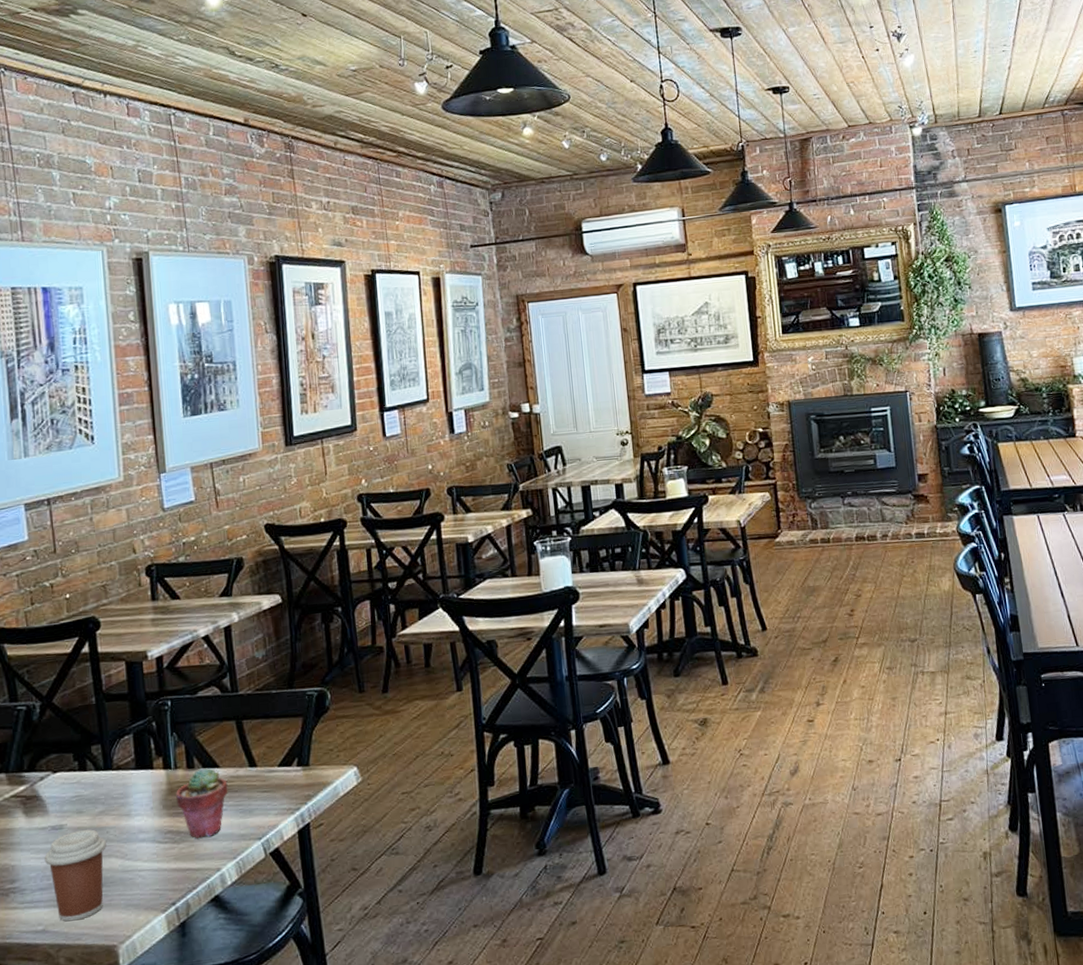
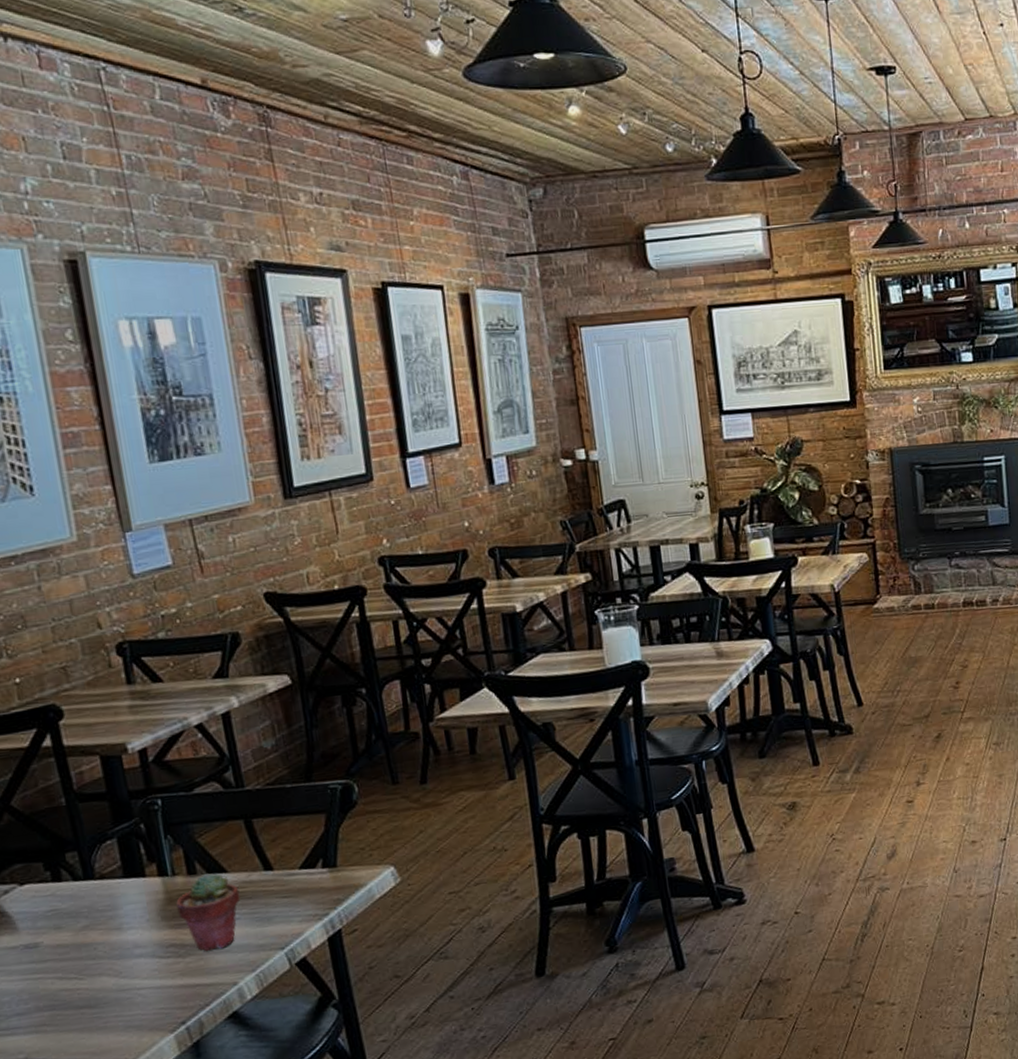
coffee cup: present [44,829,107,922] -> none [18,946,97,1048]

